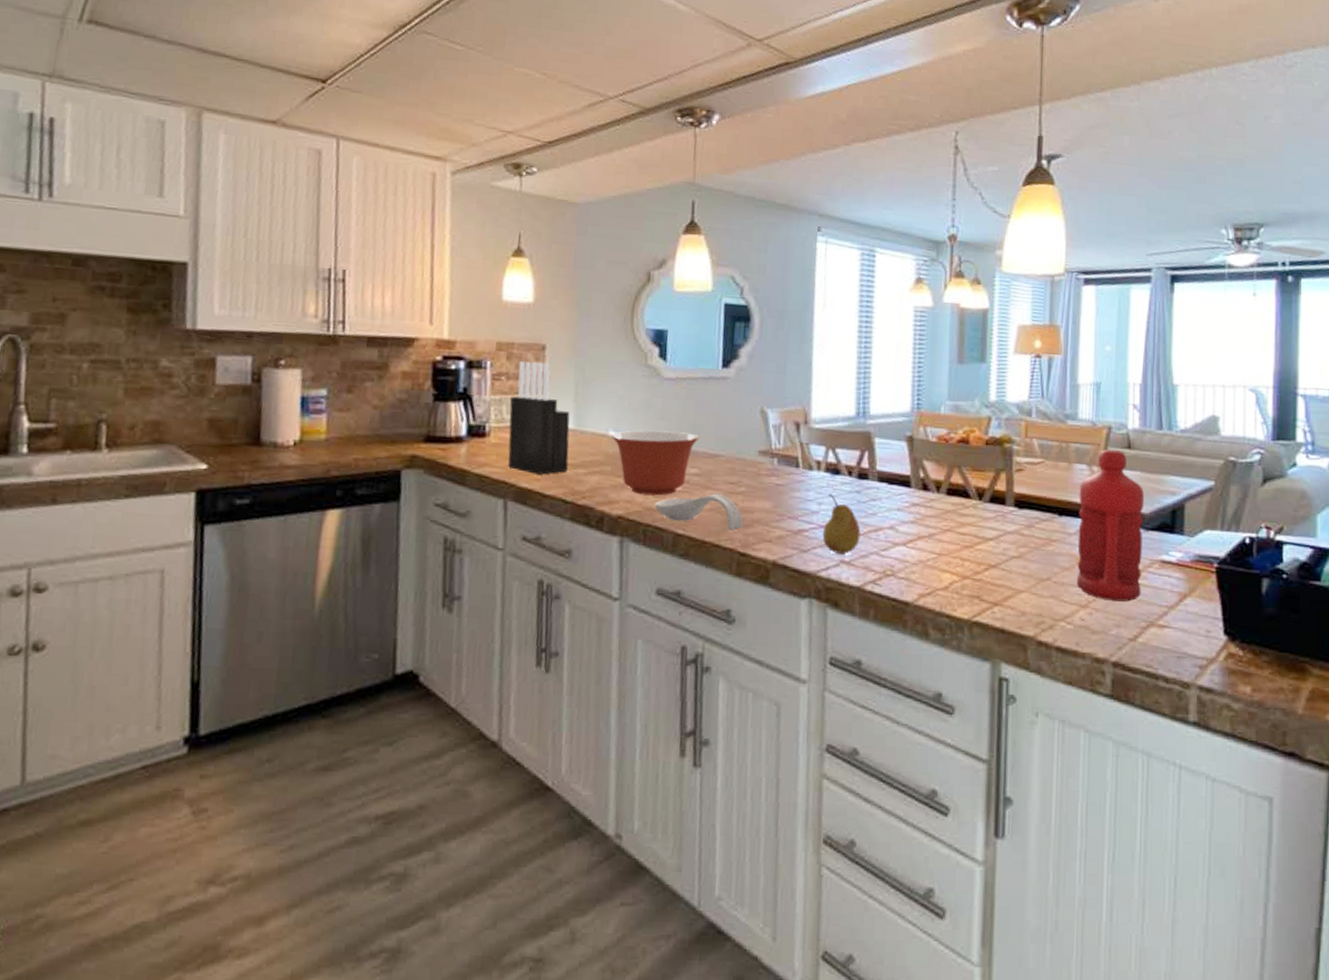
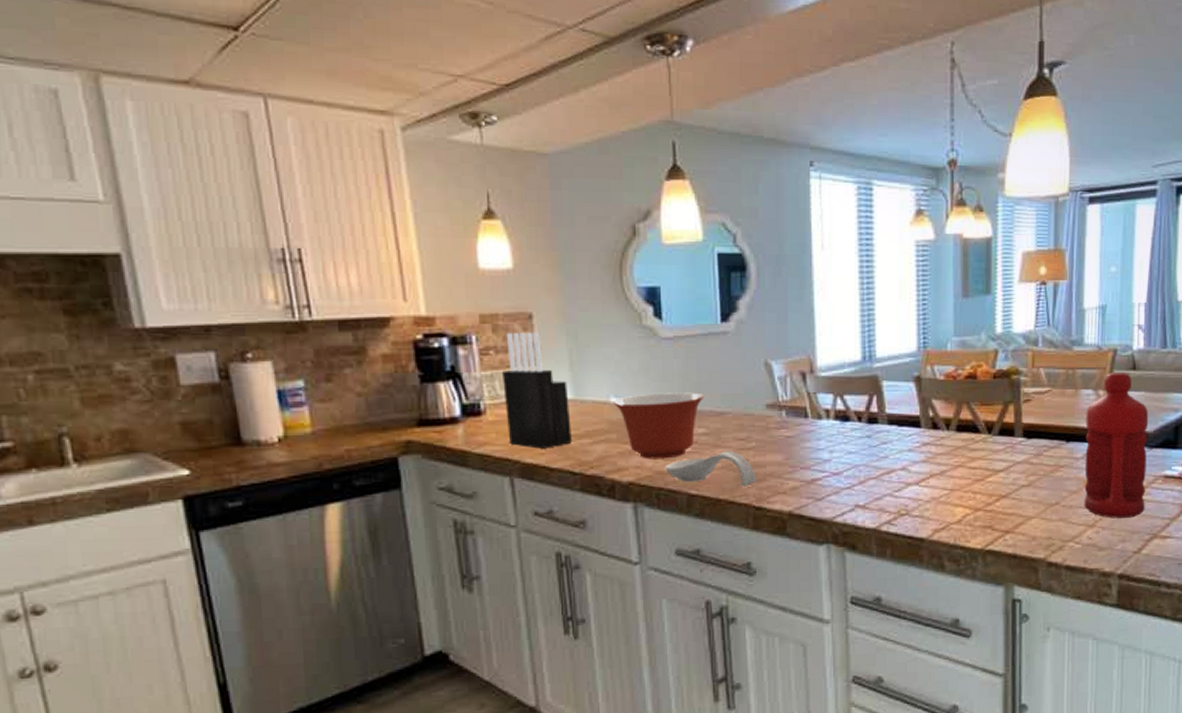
fruit: present [822,494,861,556] -> none [836,441,874,500]

